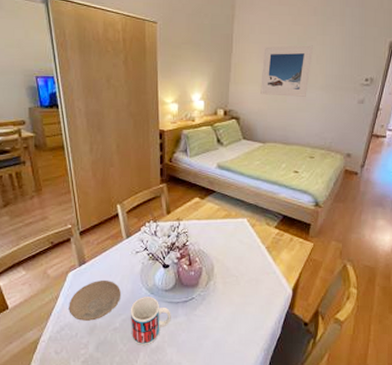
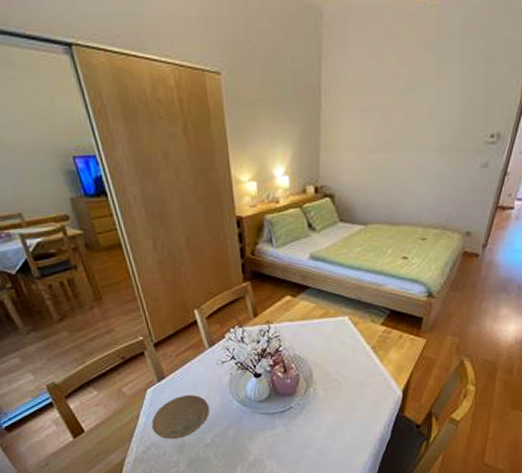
mug: present [130,297,171,345] -> none [221,409,268,460]
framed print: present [260,45,313,97] -> none [359,93,424,164]

